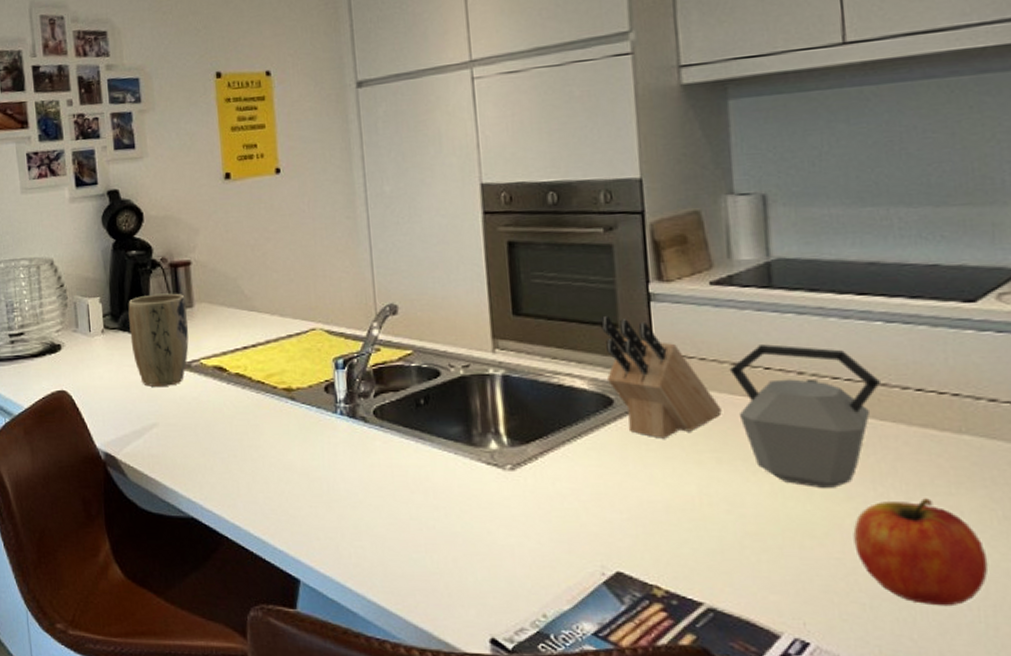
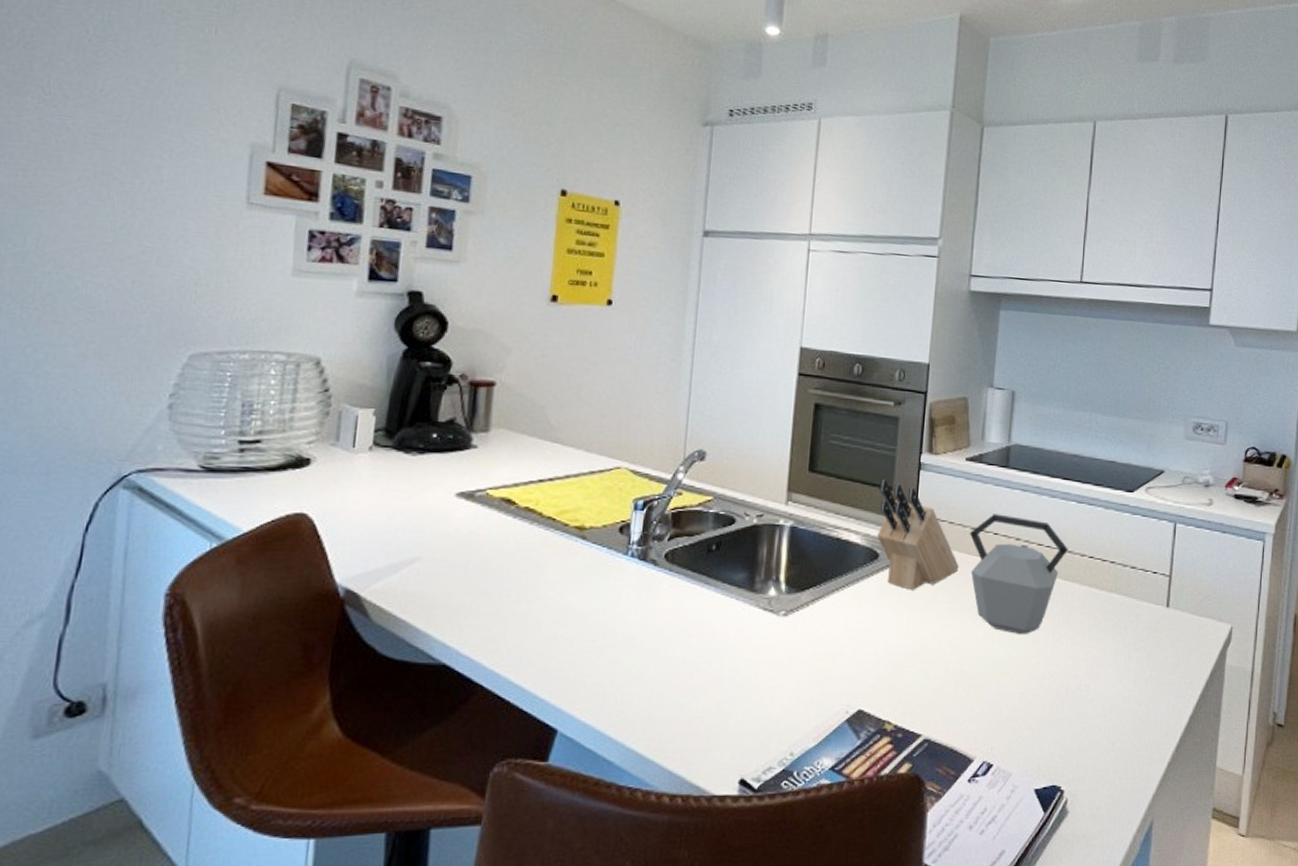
plant pot: present [128,293,189,387] -> none [404,413,481,516]
fruit: present [853,498,989,607] -> none [1034,643,1115,729]

